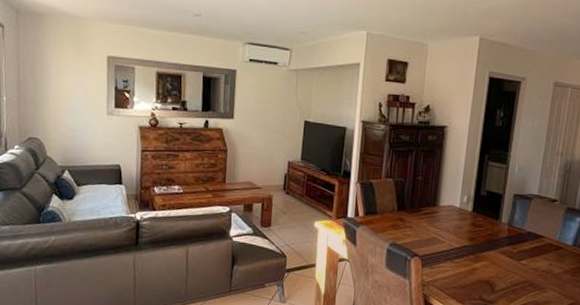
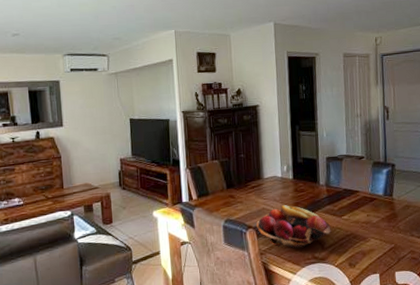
fruit basket: none [422,238,506,287] -> present [256,205,331,249]

